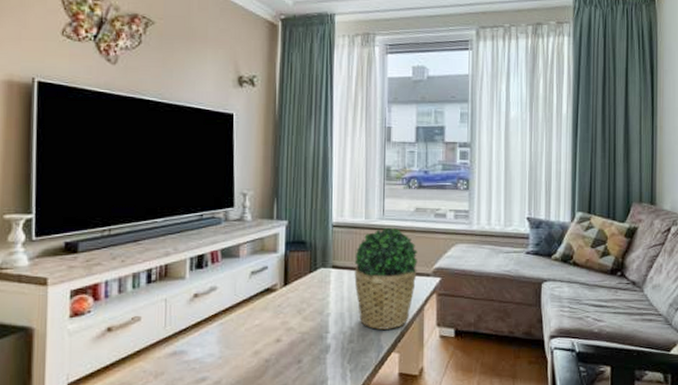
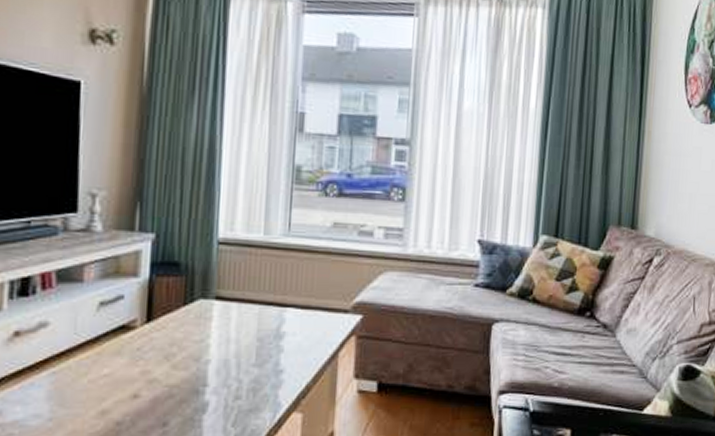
potted plant: present [354,228,418,330] -> none [245,248,333,382]

